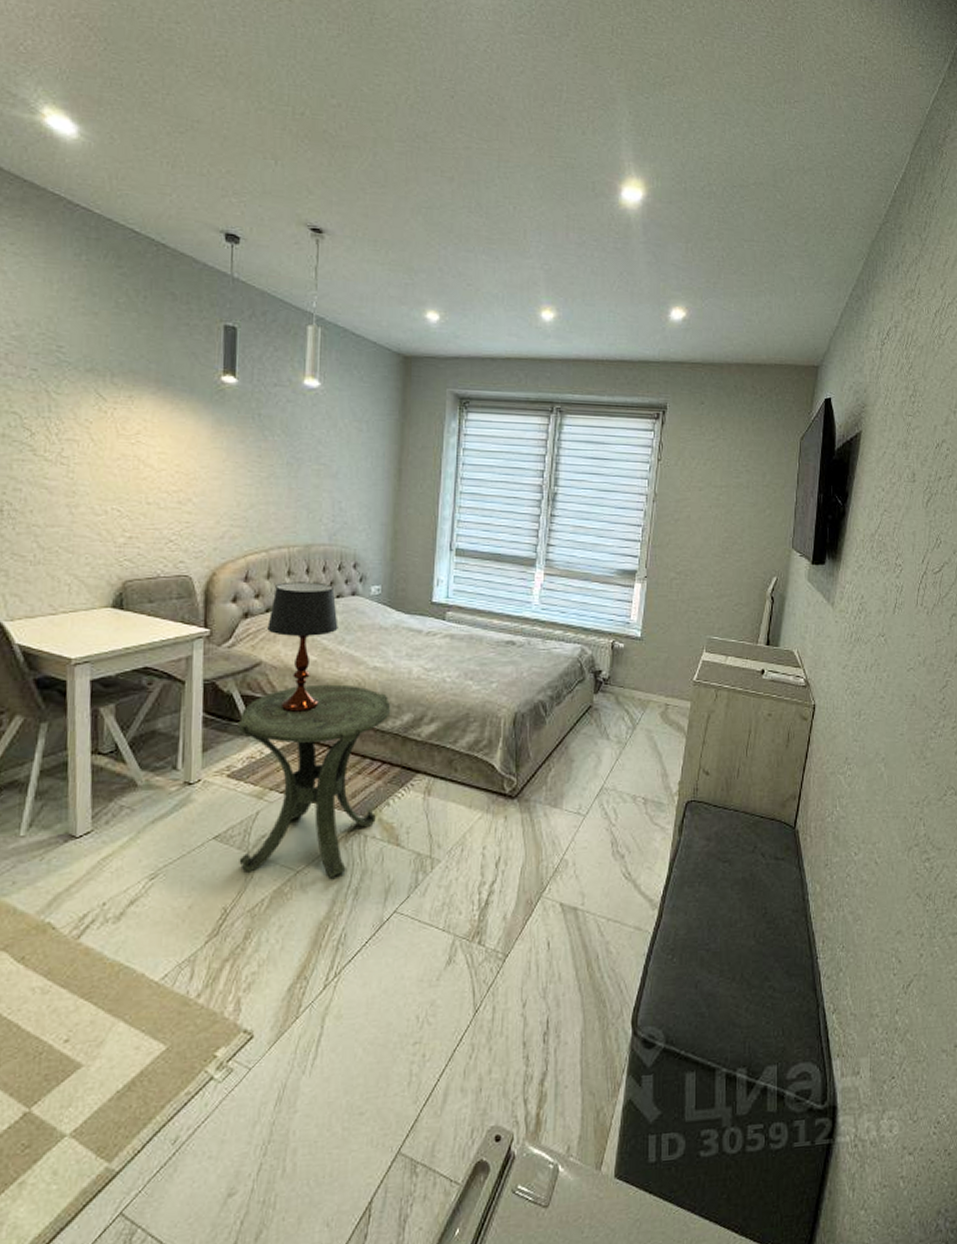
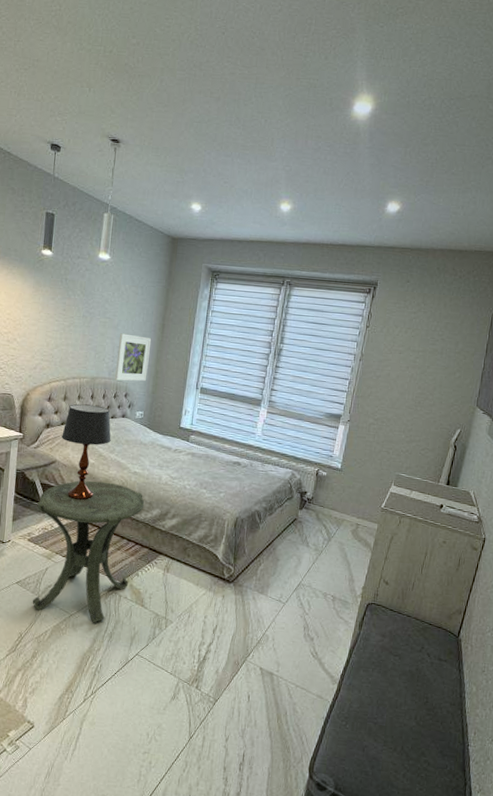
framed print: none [338,483,386,547] -> present [115,333,152,382]

